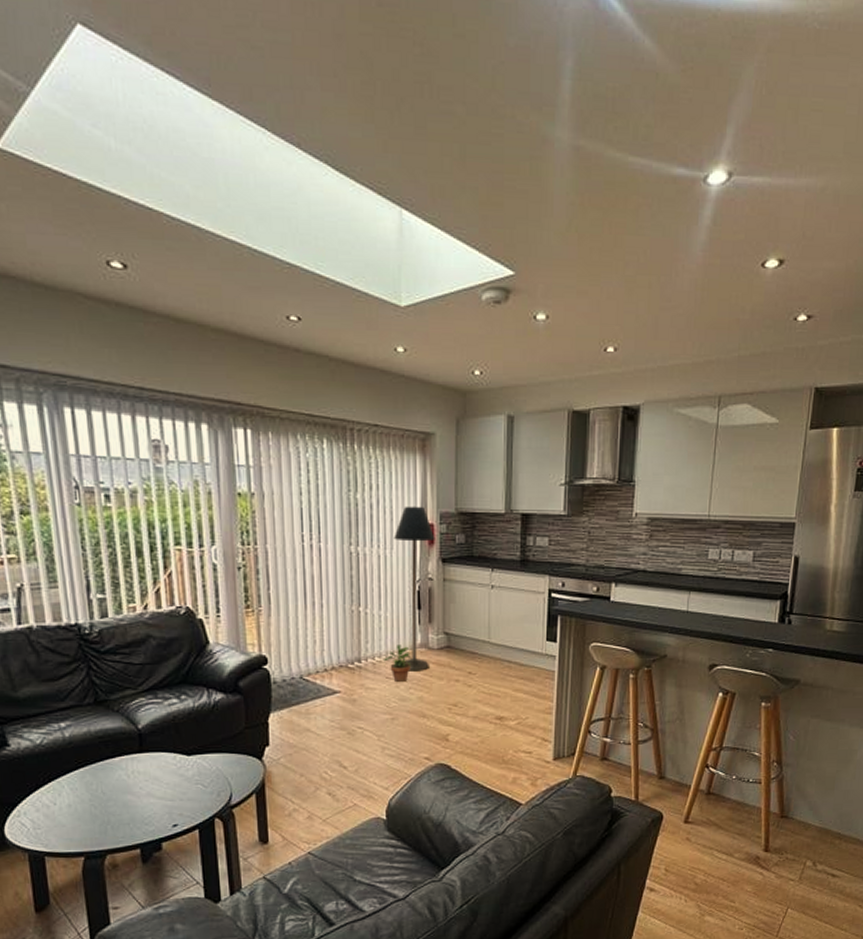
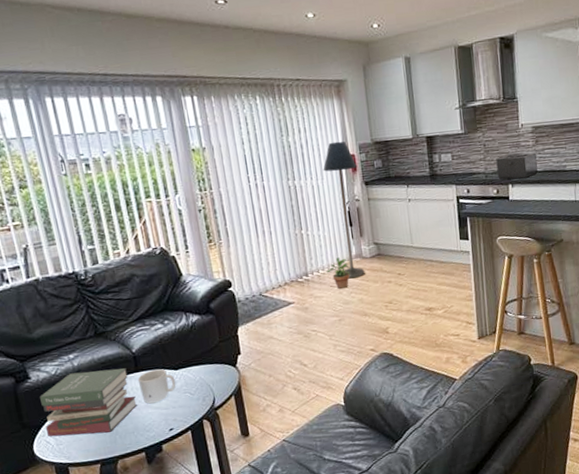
books: none [19,745,137,821] -> present [40,368,137,437]
mug: none [140,751,187,792] -> present [137,369,176,404]
toaster: none [600,547,648,579] -> present [496,152,538,180]

